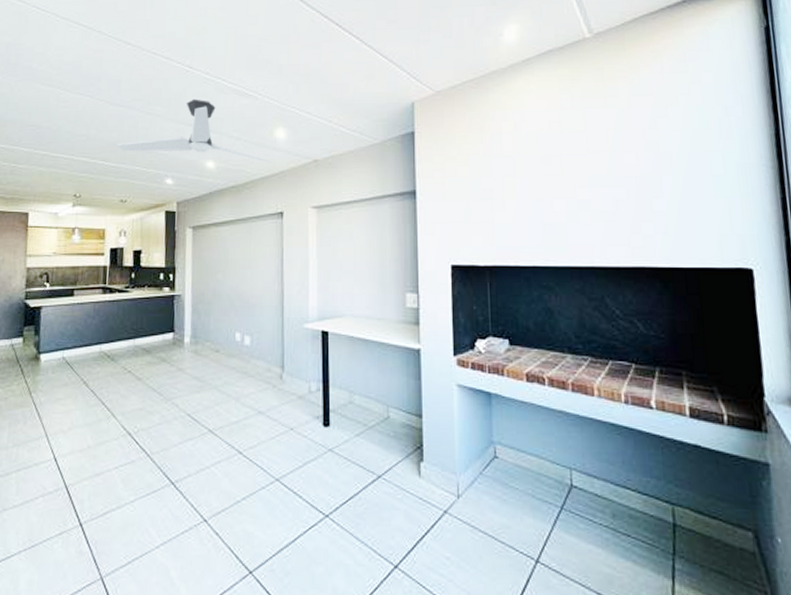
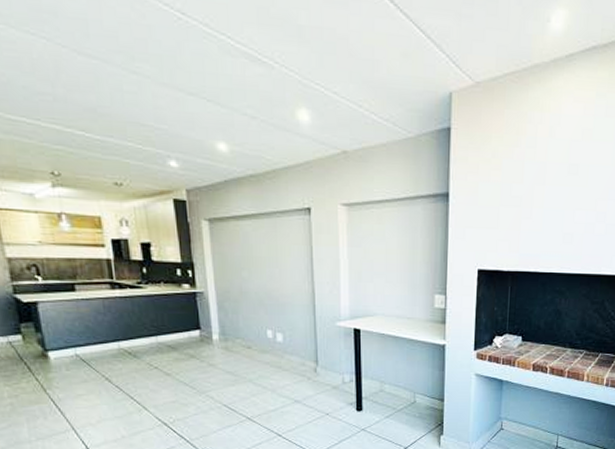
ceiling fan: present [118,98,272,163] -> none [99,58,295,150]

